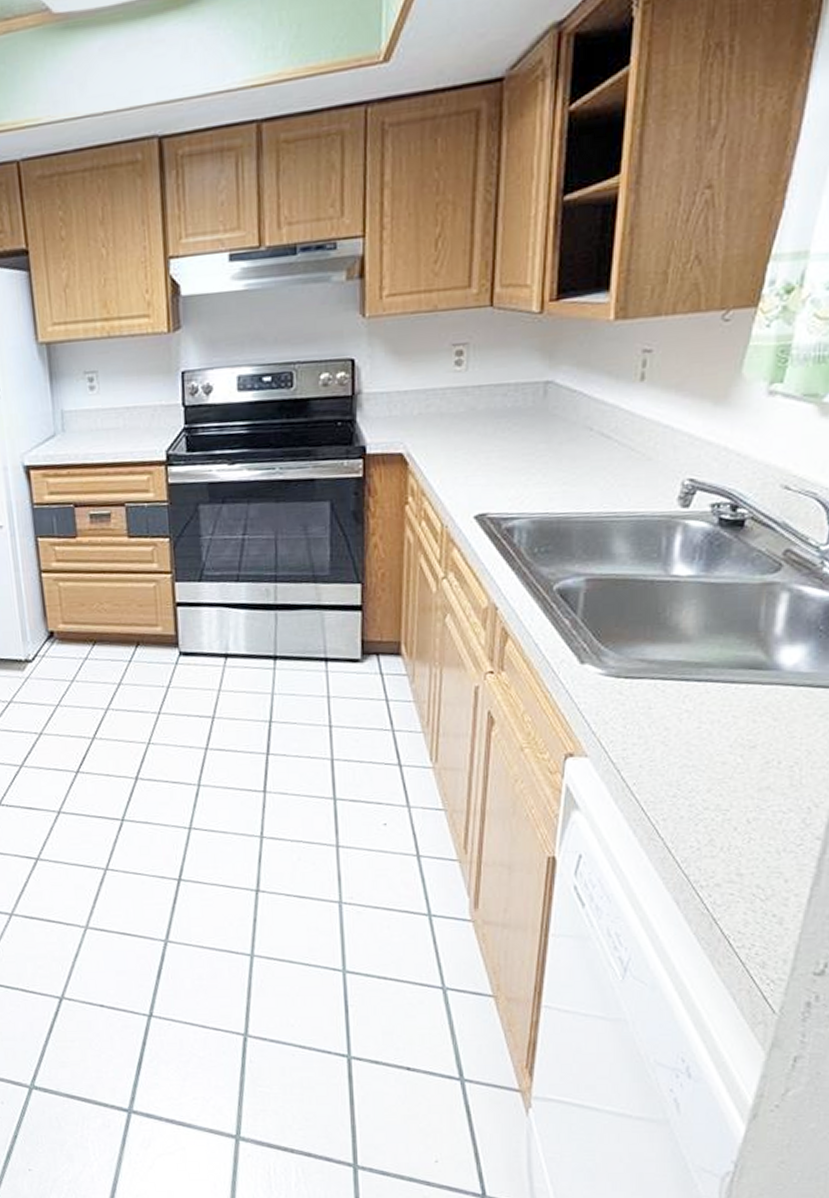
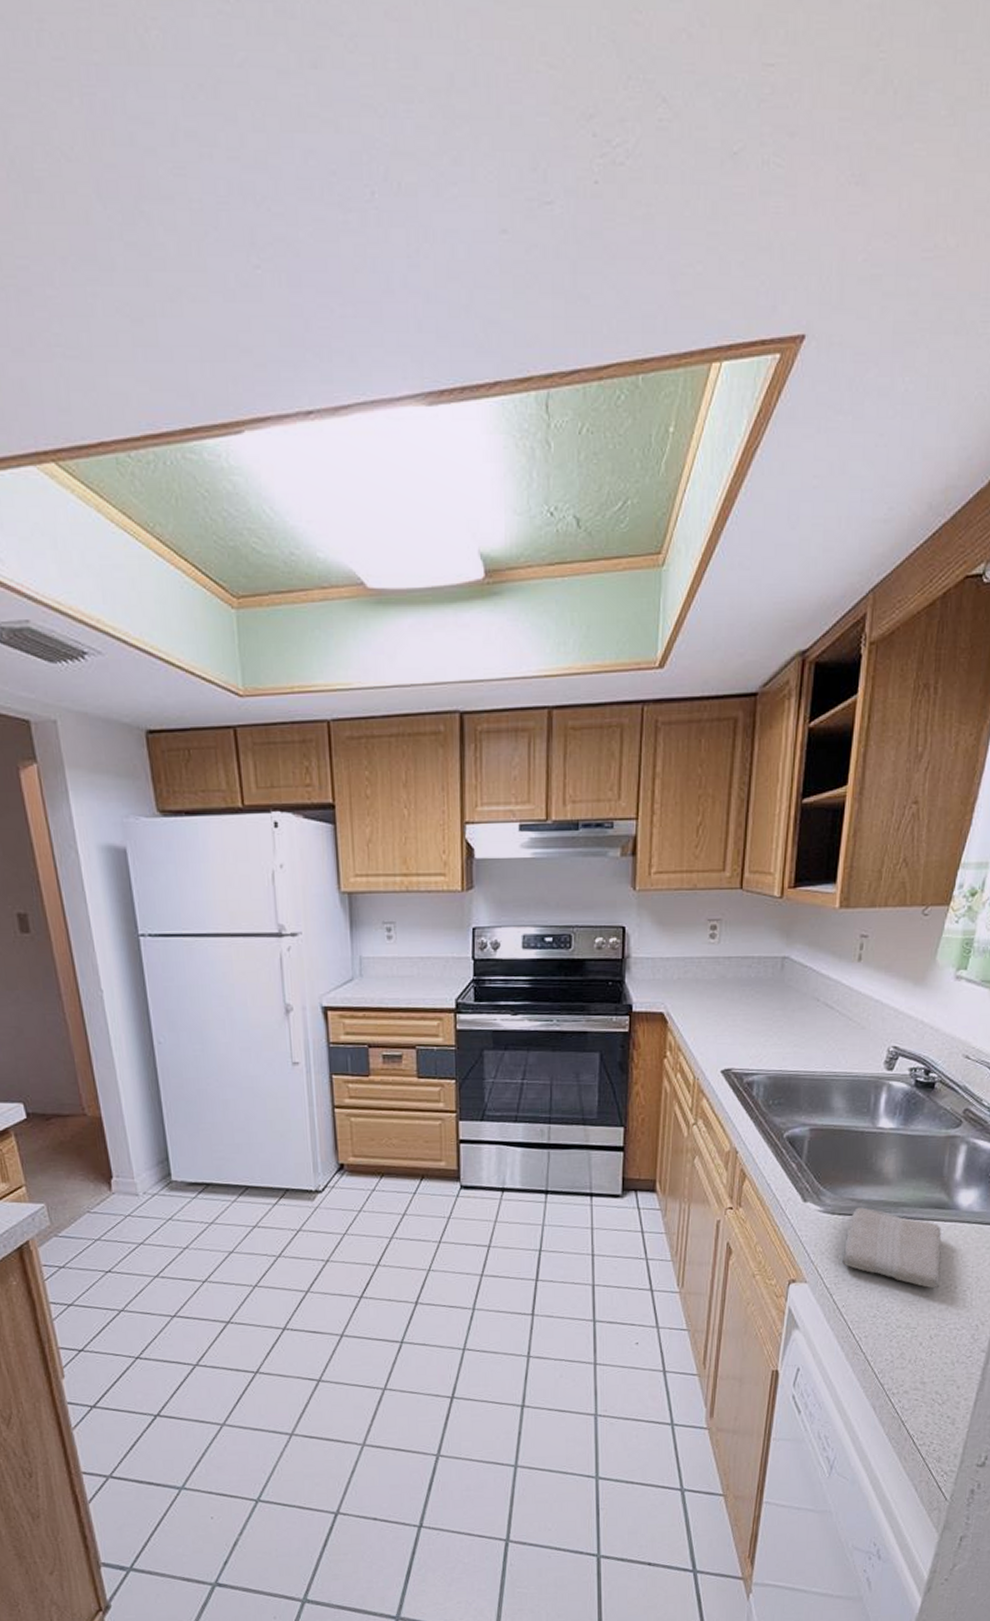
washcloth: none [632,669,759,764] -> present [842,1207,941,1289]

